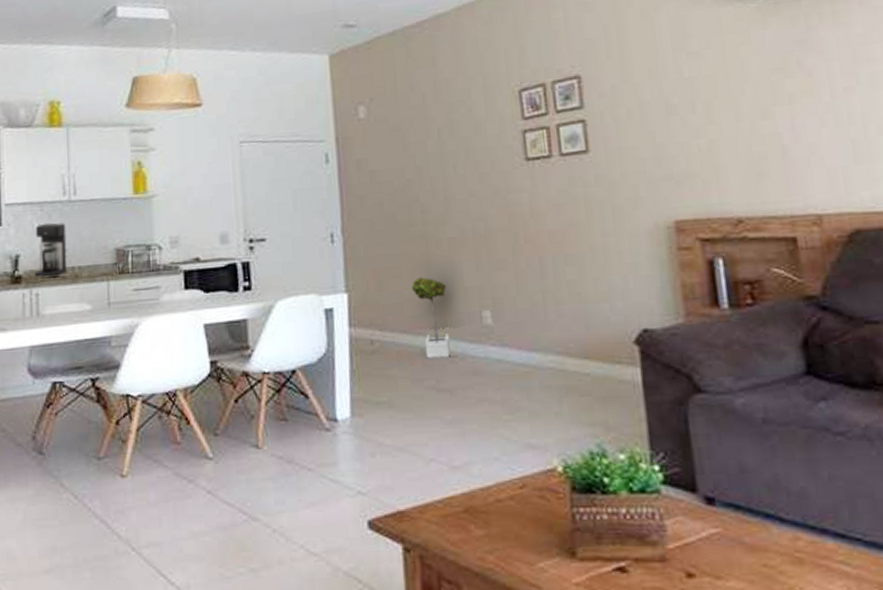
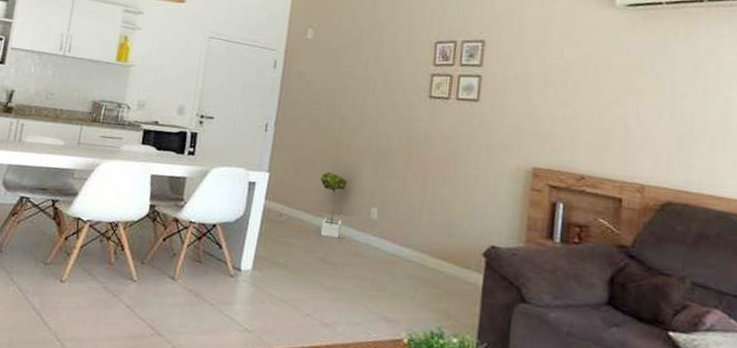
coffee maker: present [34,222,68,278] -> none [23,69,57,115]

